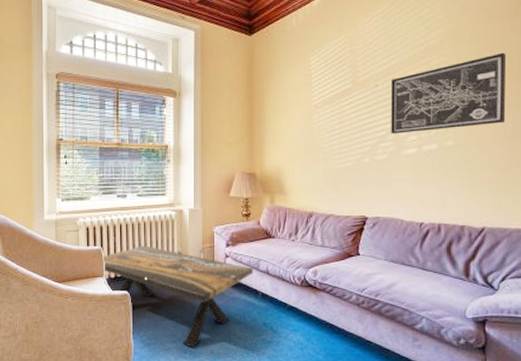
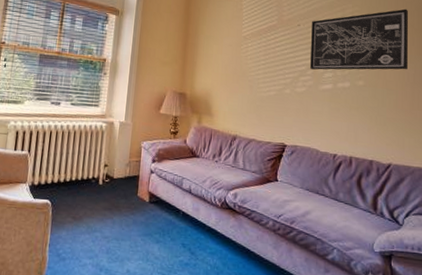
coffee table: present [101,245,254,348] -> none [26,154,177,266]

